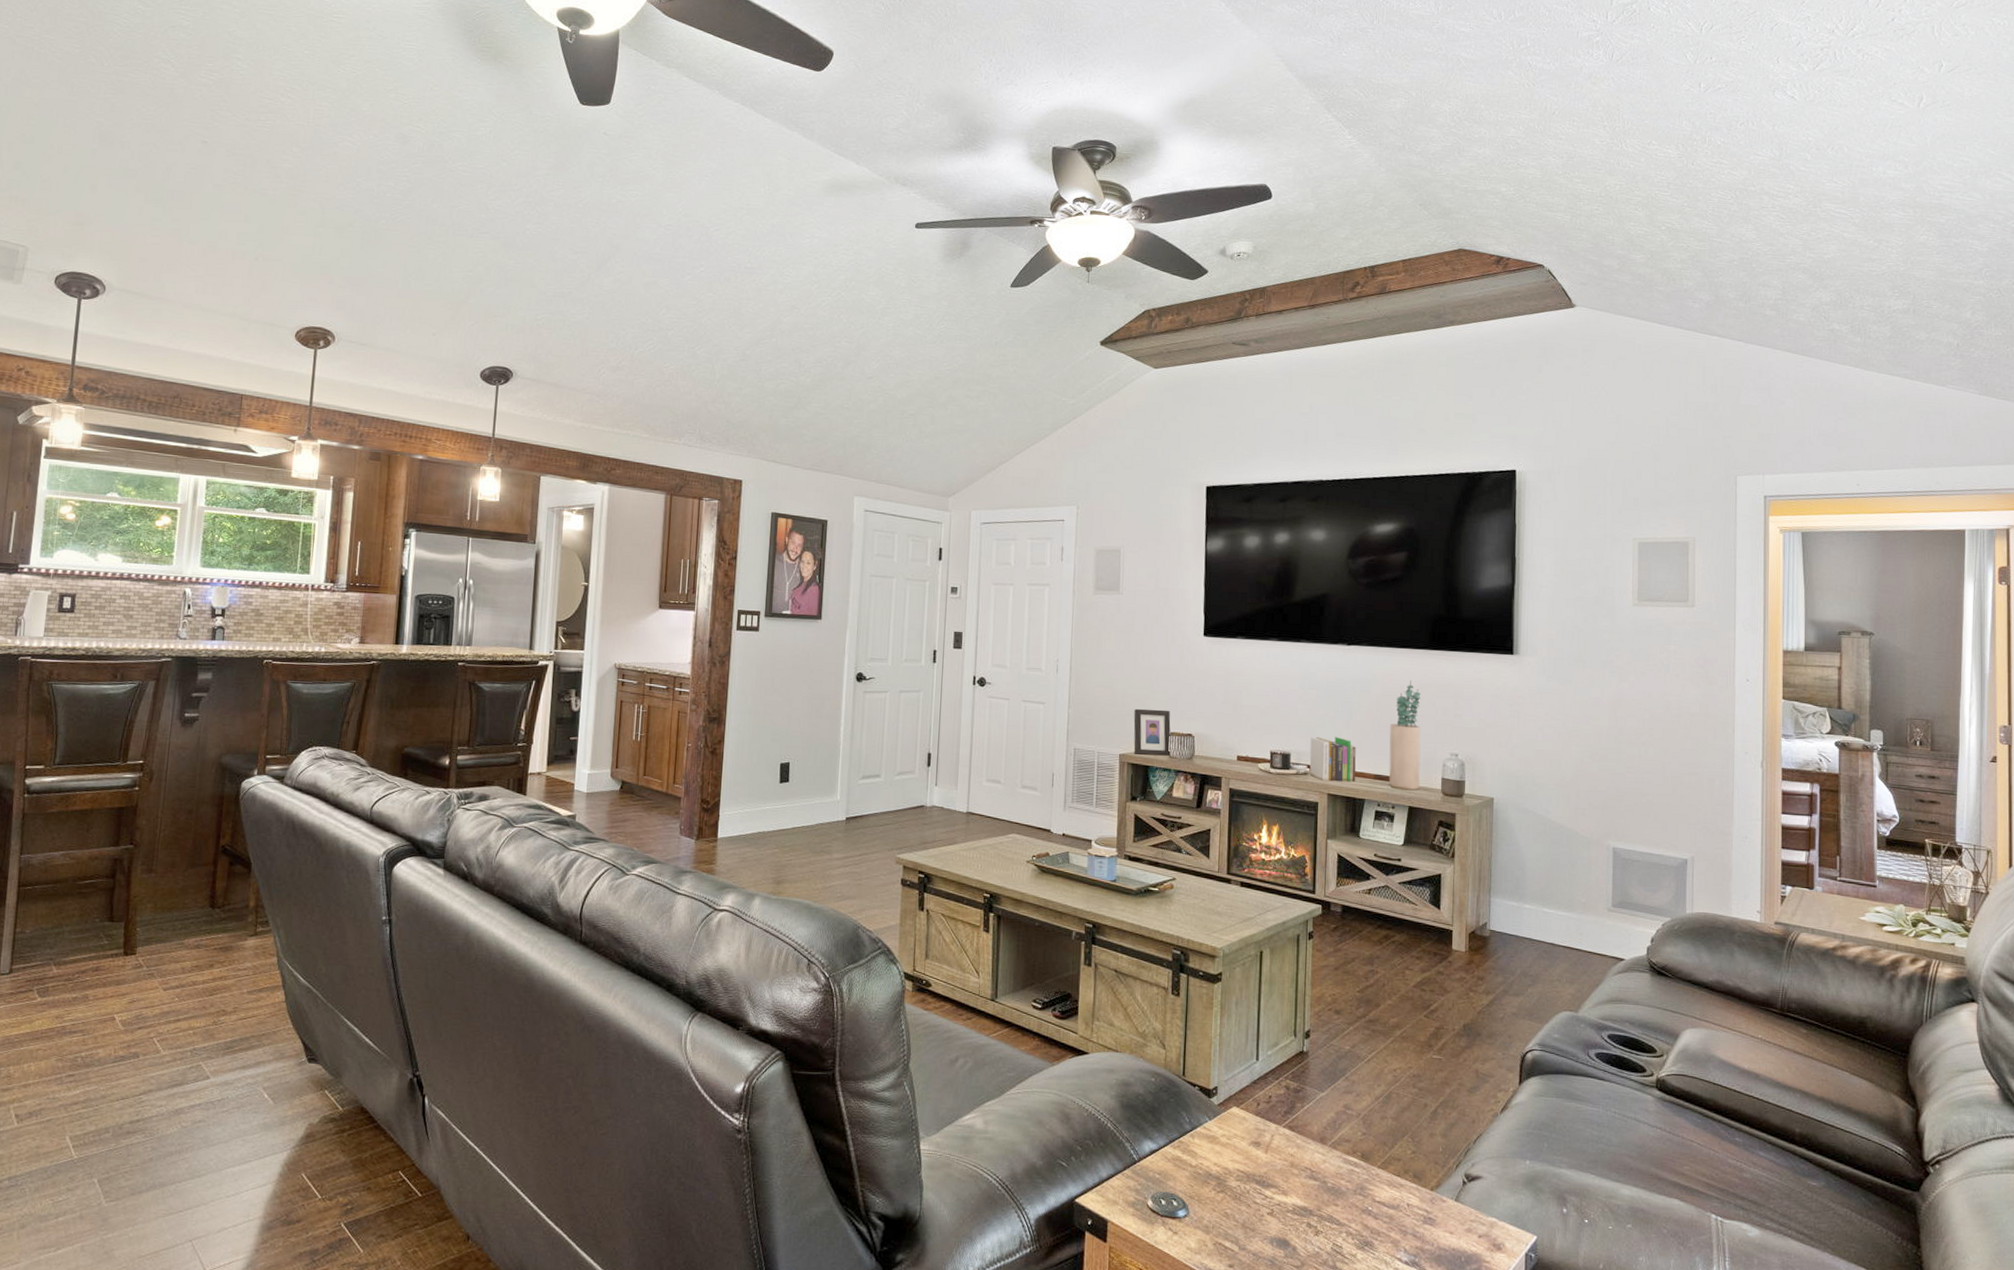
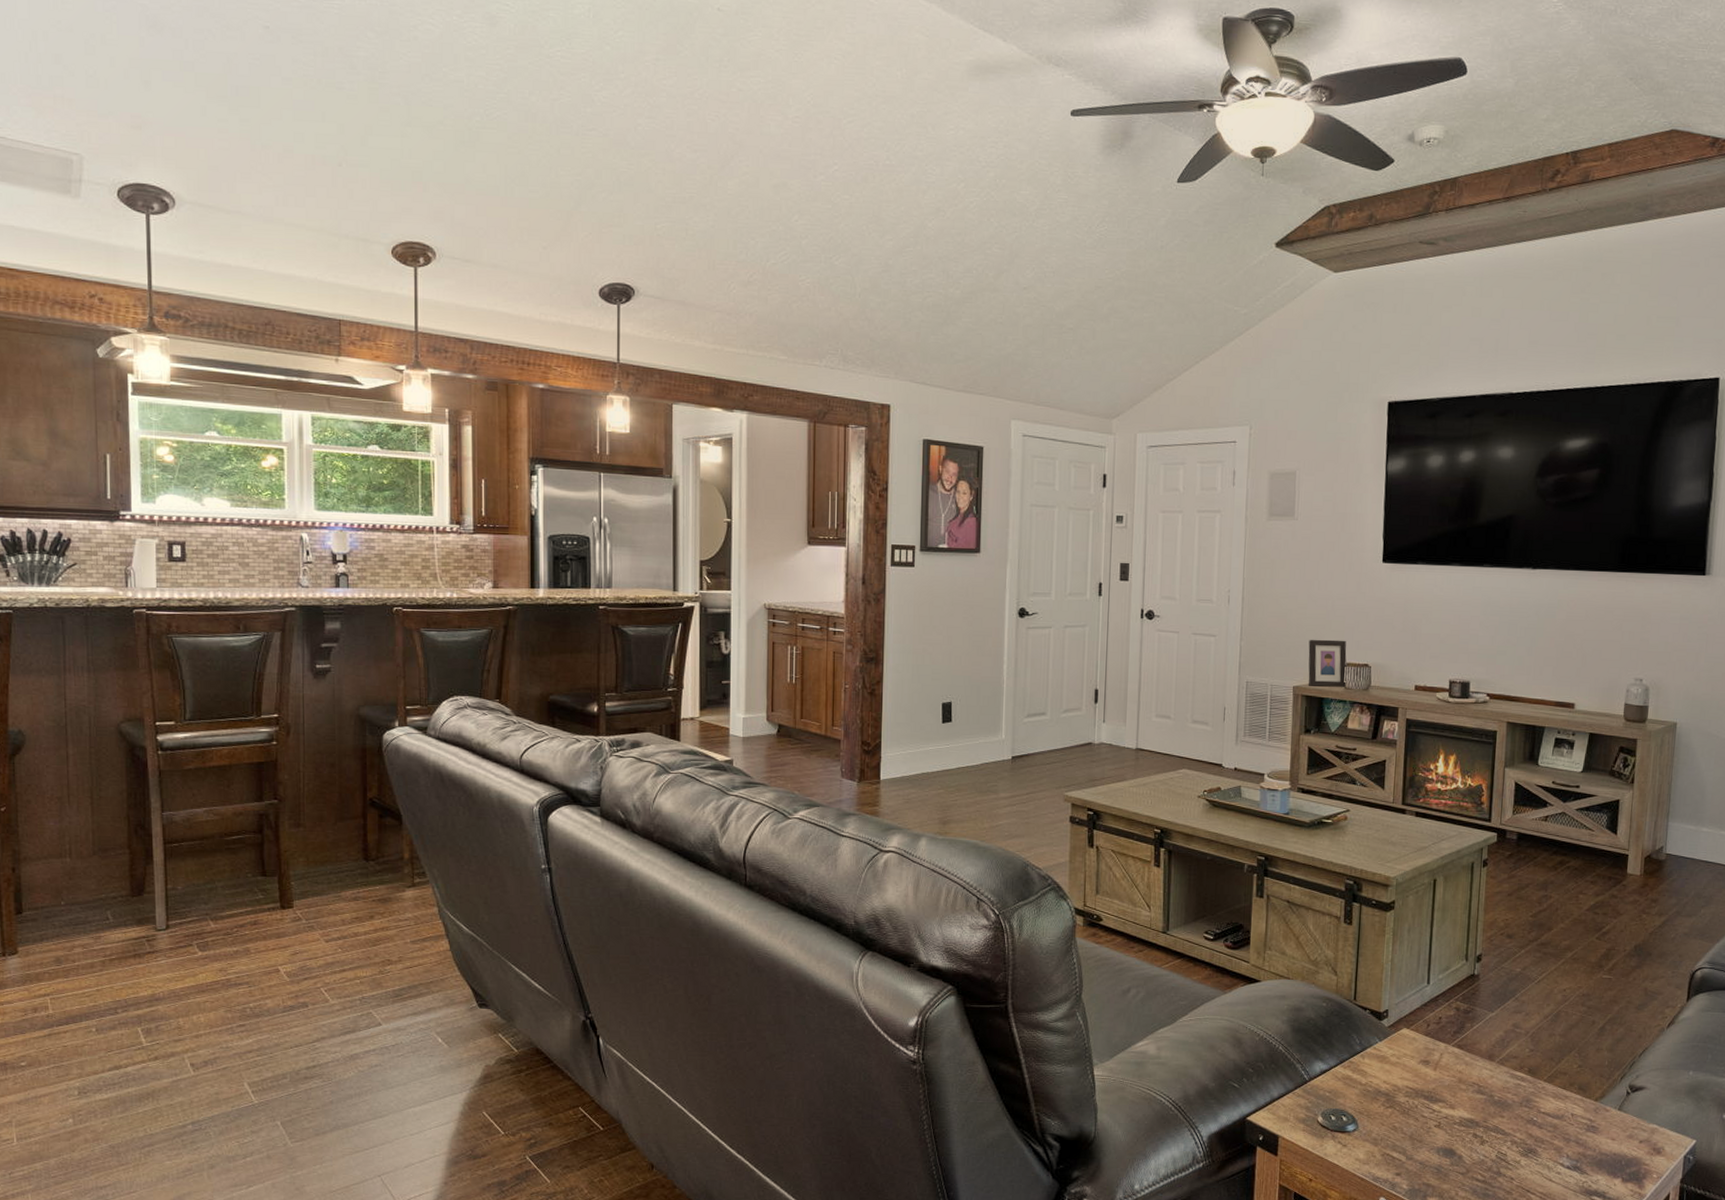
books: present [1309,736,1356,783] -> none [1489,663,1538,710]
vase: present [1388,680,1421,791] -> none [1570,604,1607,717]

